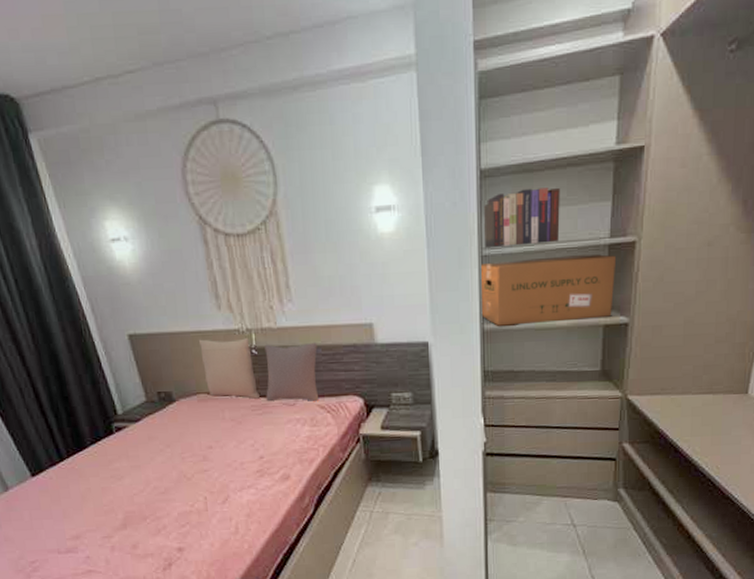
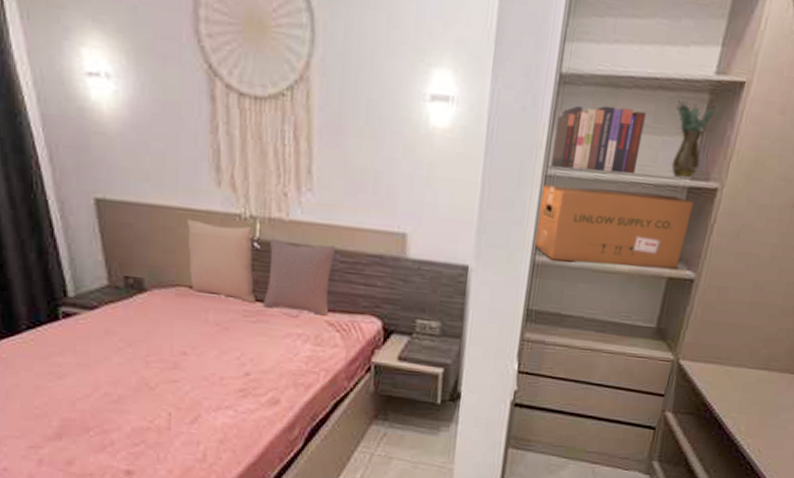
vase: none [586,170,621,238] -> present [671,99,716,179]

